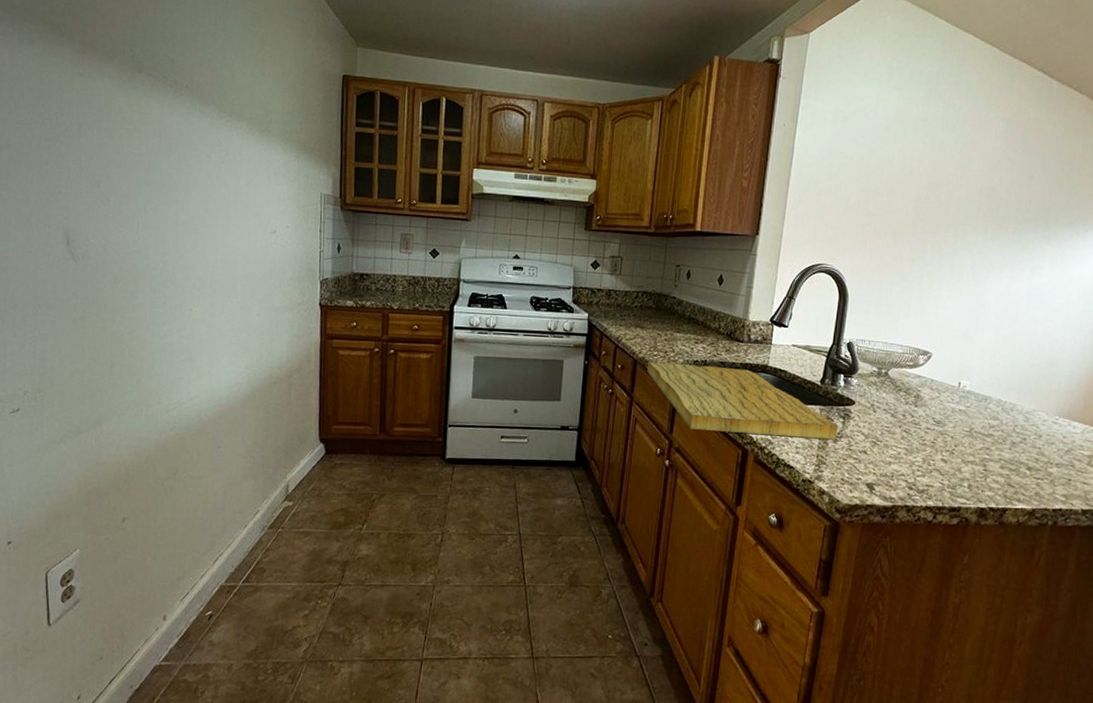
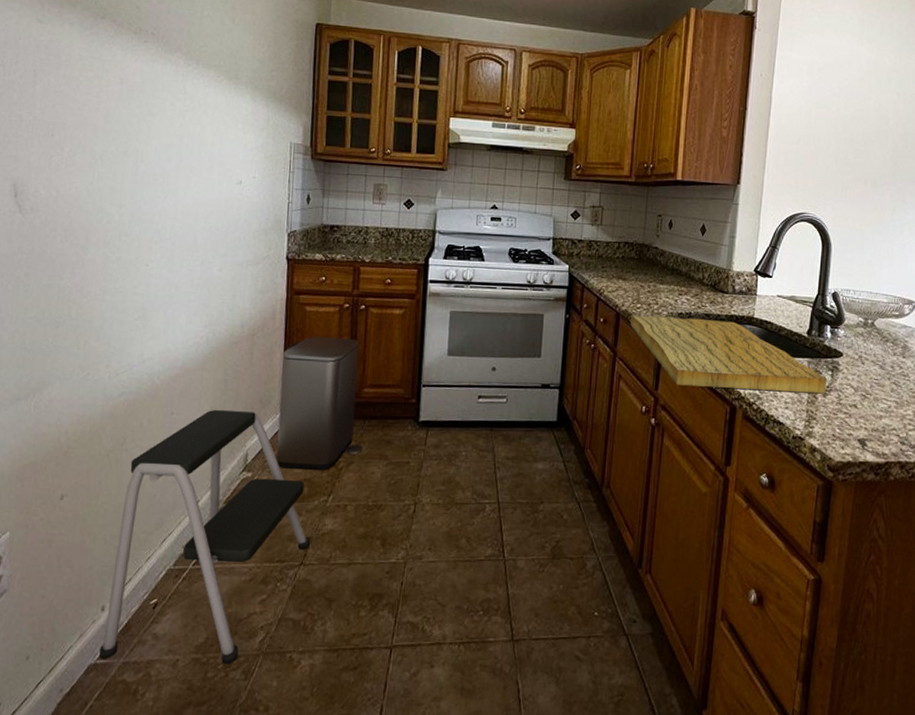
step stool: none [162,444,348,670] -> present [98,409,311,665]
pedal bin: none [314,378,394,501] -> present [276,336,363,470]

